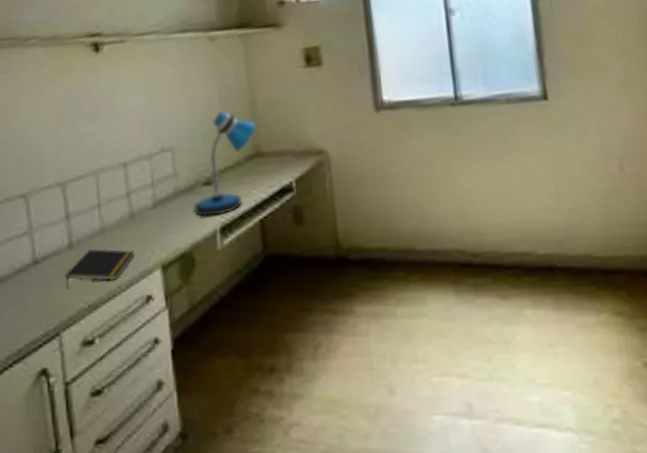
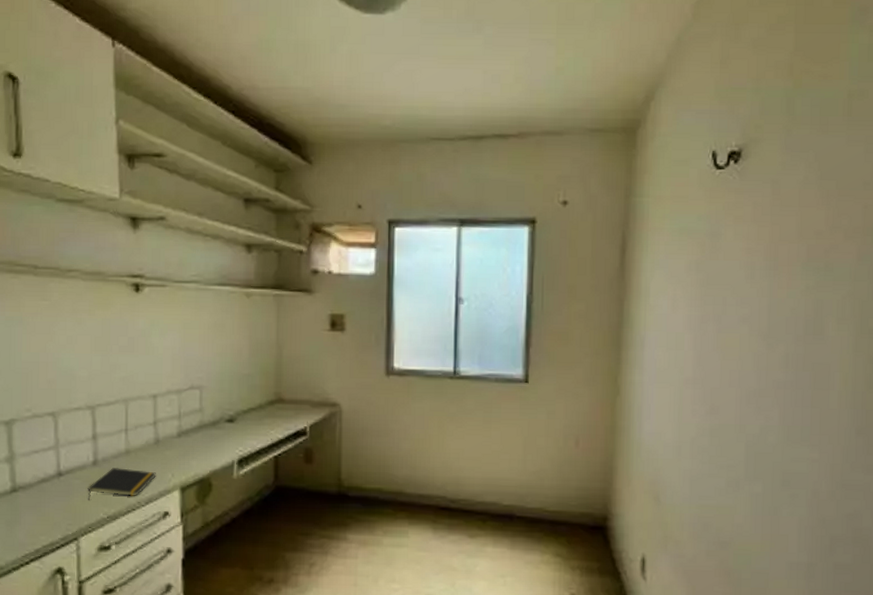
desk lamp: present [194,110,257,217] -> none [215,359,280,449]

